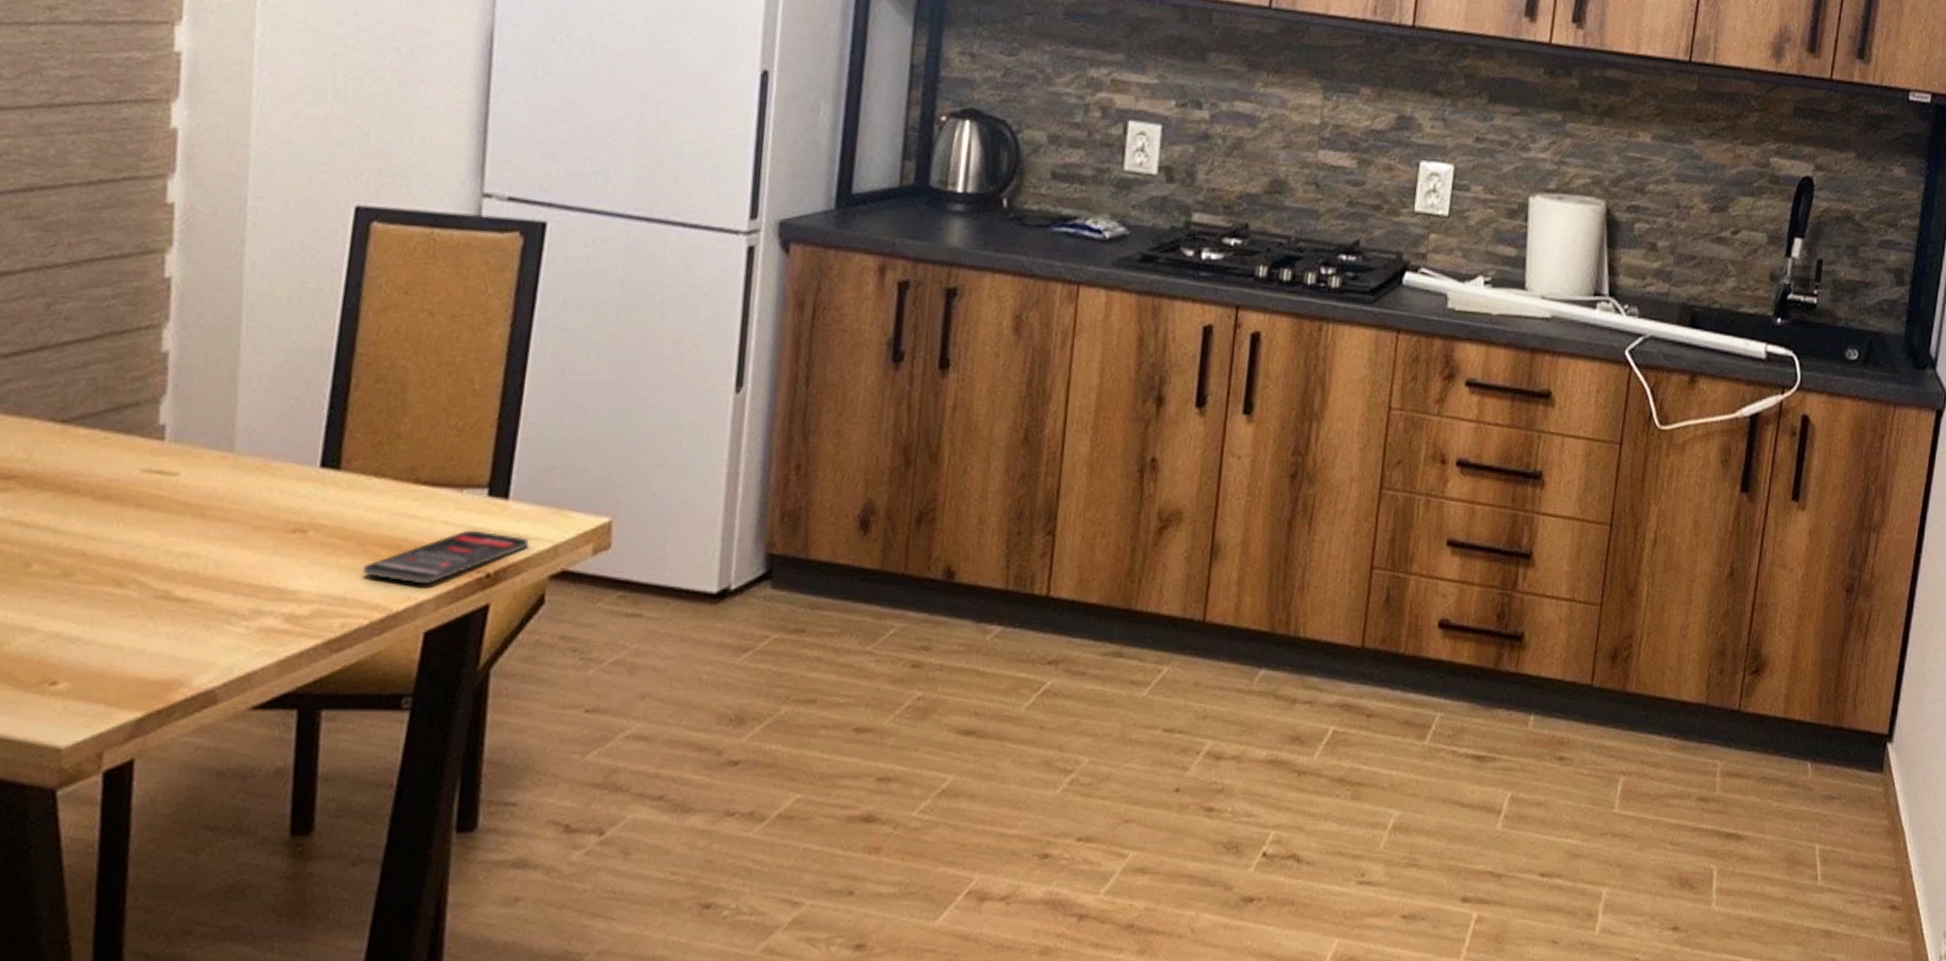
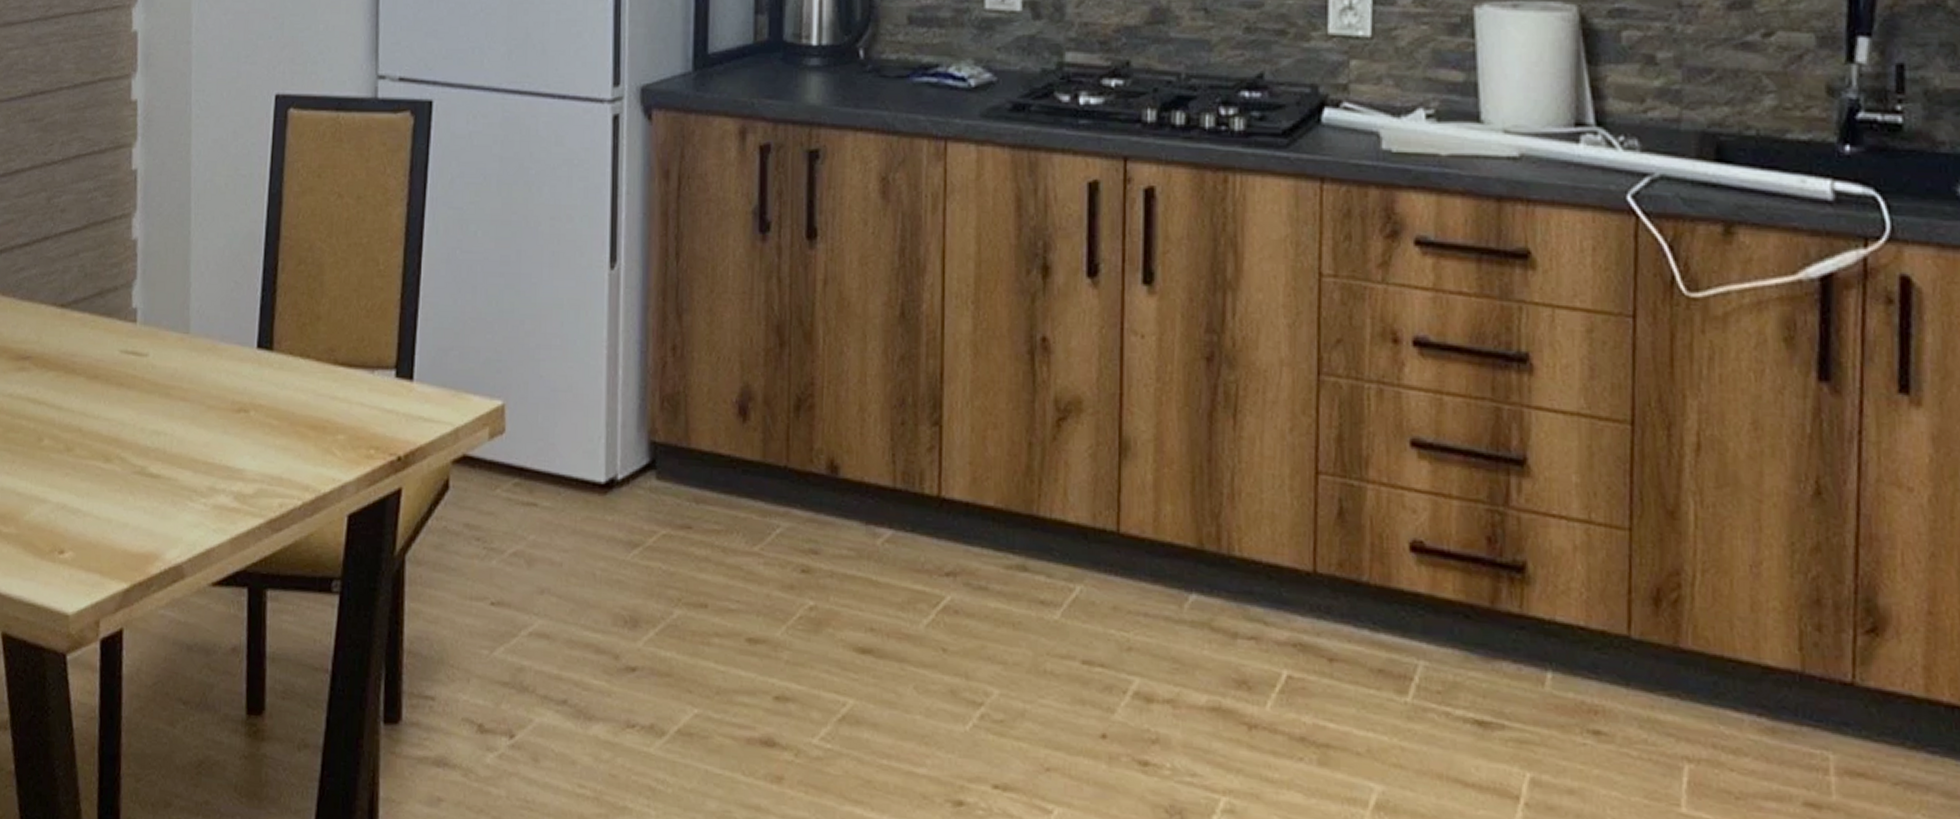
smartphone: present [362,530,528,585] -> none [294,411,432,467]

